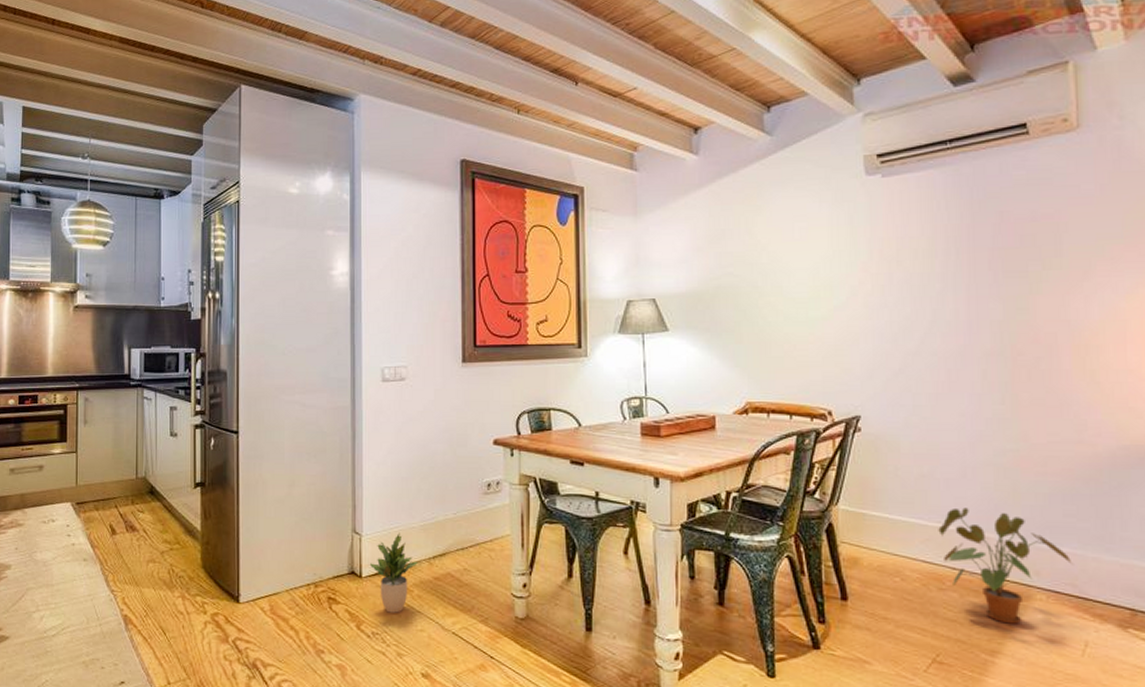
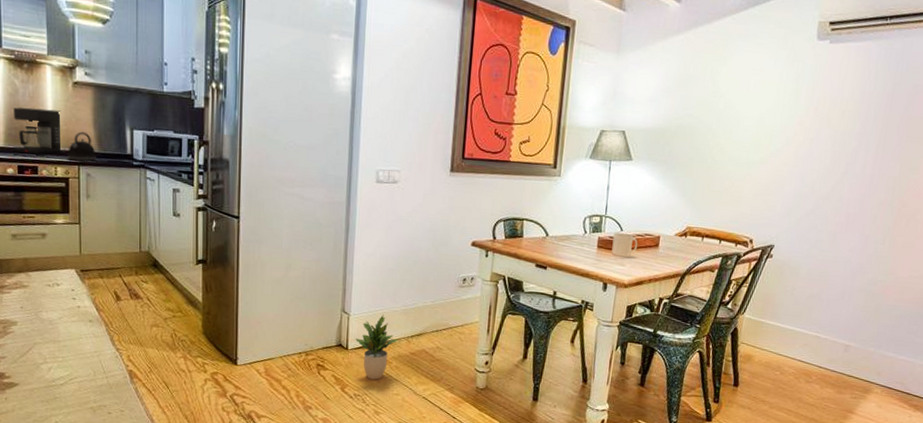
coffee maker: none [14,336,65,383] -> present [12,107,65,155]
kettle: none [67,355,94,386] -> present [68,131,96,162]
mug: none [659,416,690,444] -> present [611,233,638,257]
house plant: present [938,507,1073,624] -> none [814,322,905,409]

